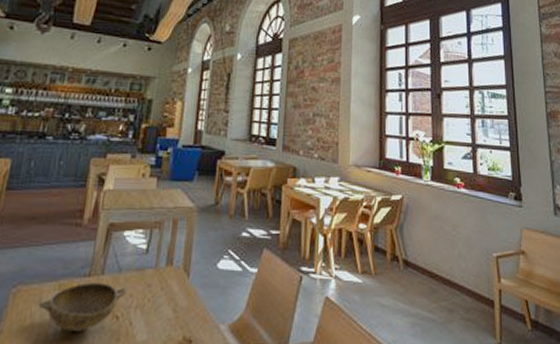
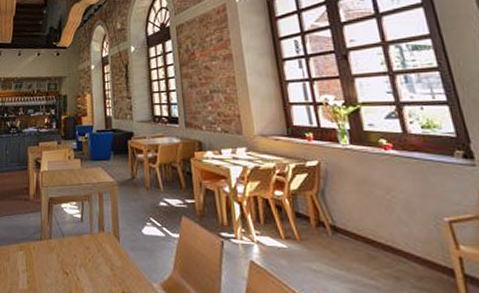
bowl: present [38,283,127,332] -> none [8,245,71,284]

